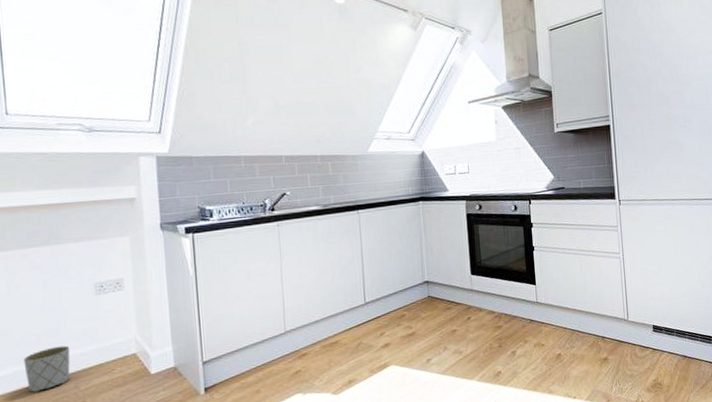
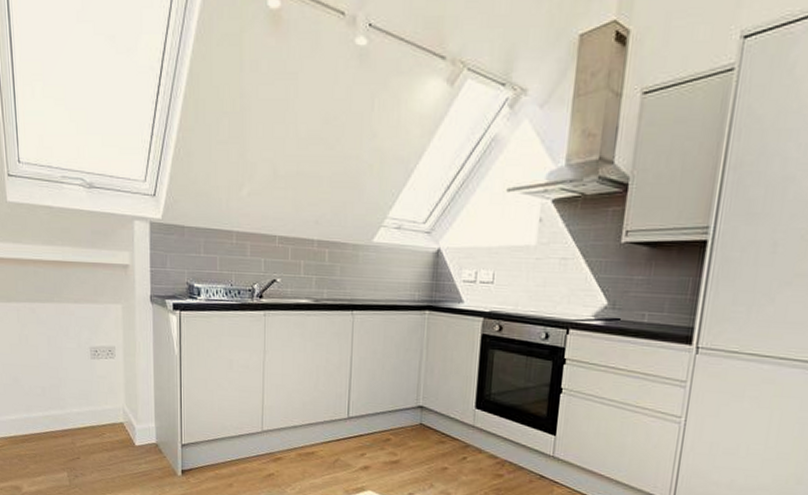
planter: present [23,345,71,393] -> none [31,401,69,441]

